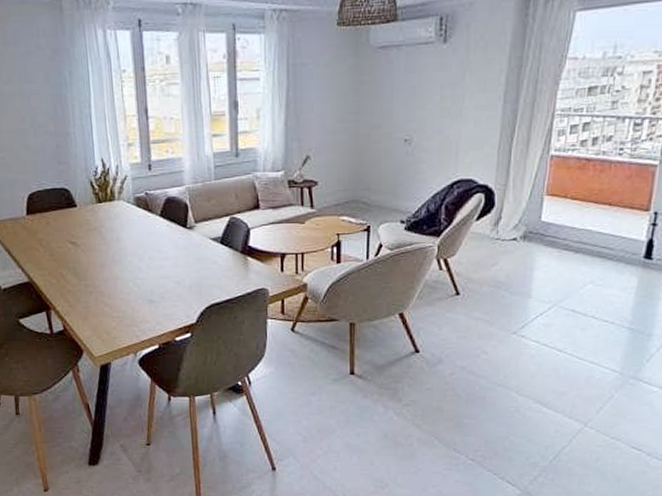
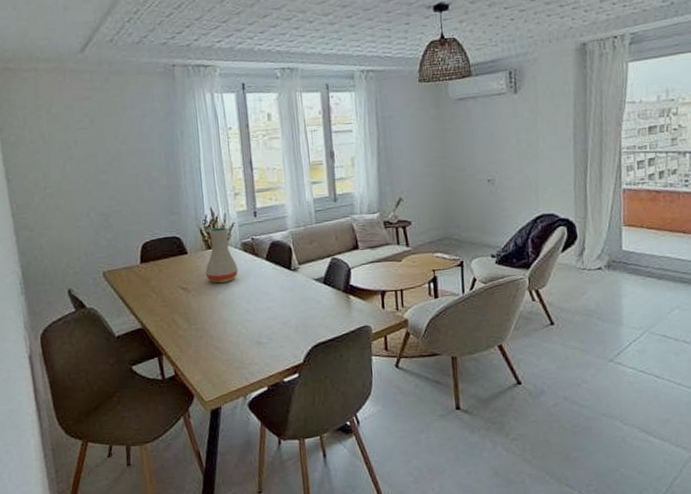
vase: none [95,179,131,239] -> present [205,226,238,284]

